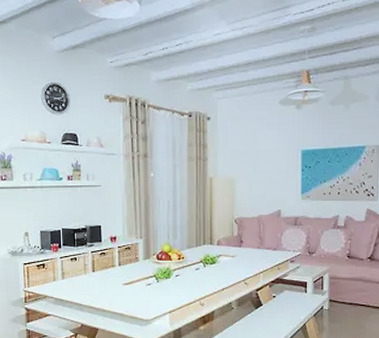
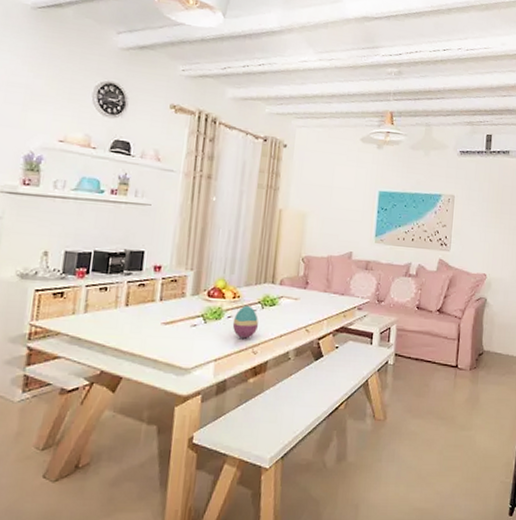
decorative egg: none [180,264,202,293] -> present [232,305,258,339]

